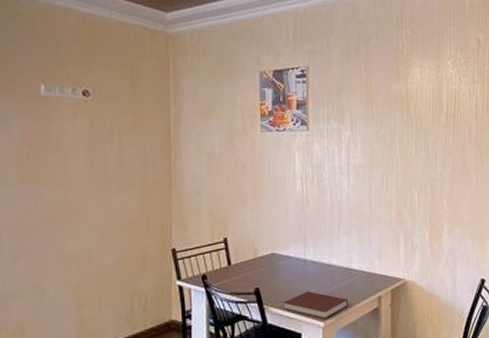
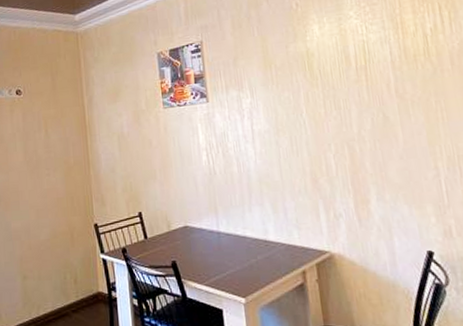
notebook: present [283,291,349,319] -> none [201,265,270,295]

